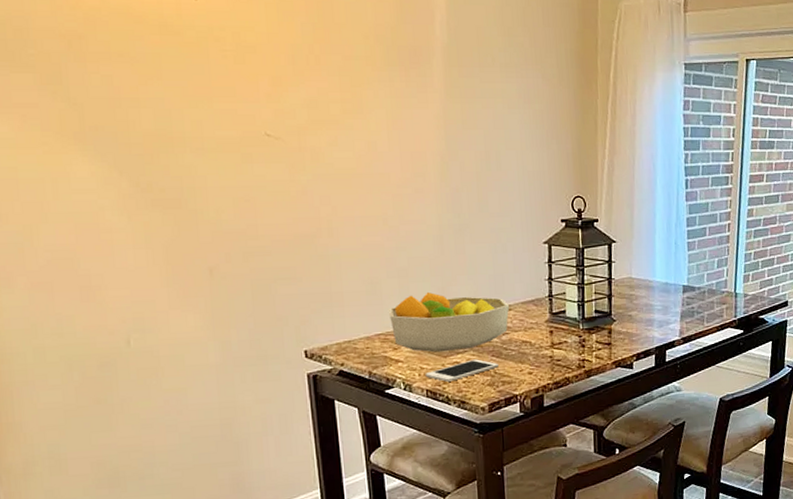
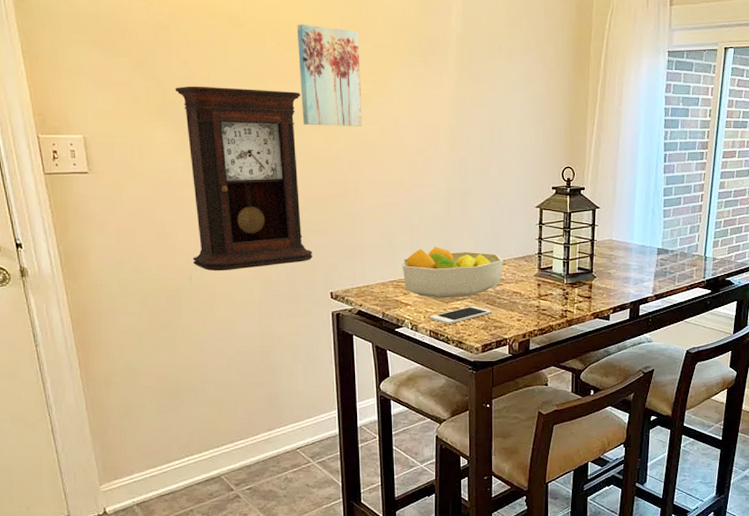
pendulum clock: none [95,107,280,332] -> present [175,86,313,272]
wall art: none [246,32,334,154] -> present [296,24,363,126]

